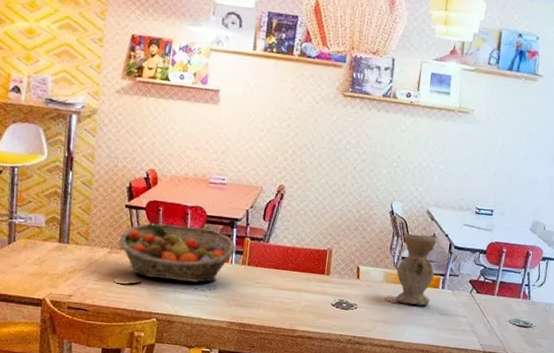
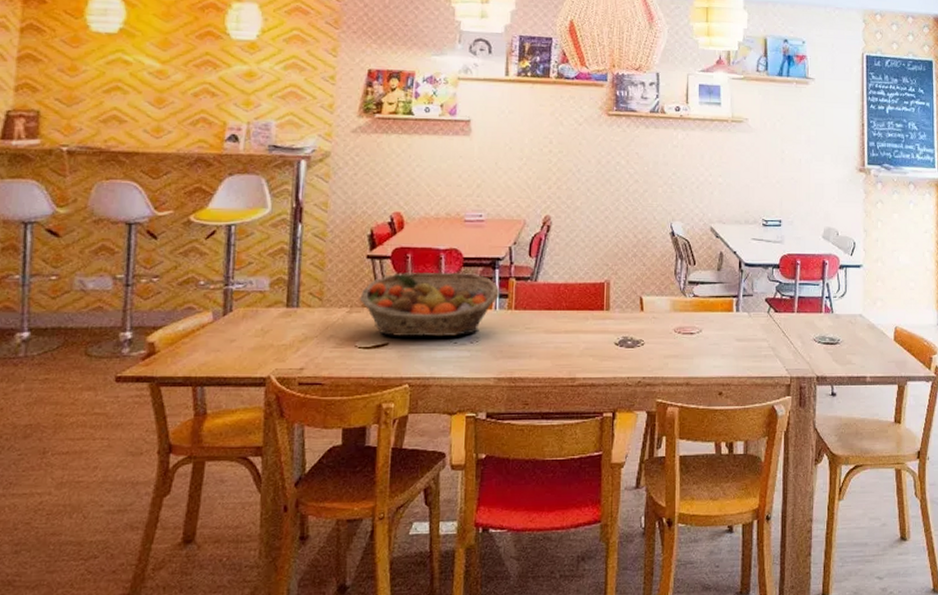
vase: present [396,233,437,306] -> none [685,254,726,334]

